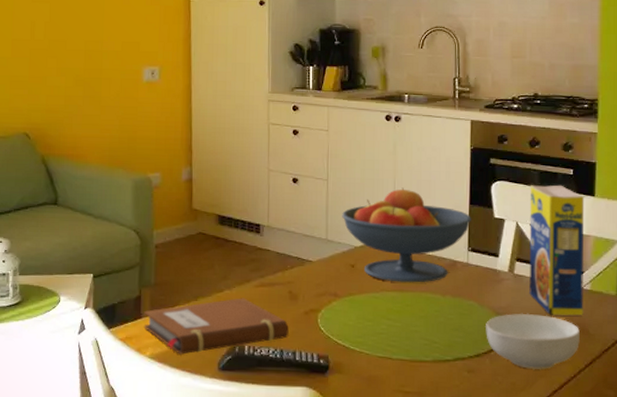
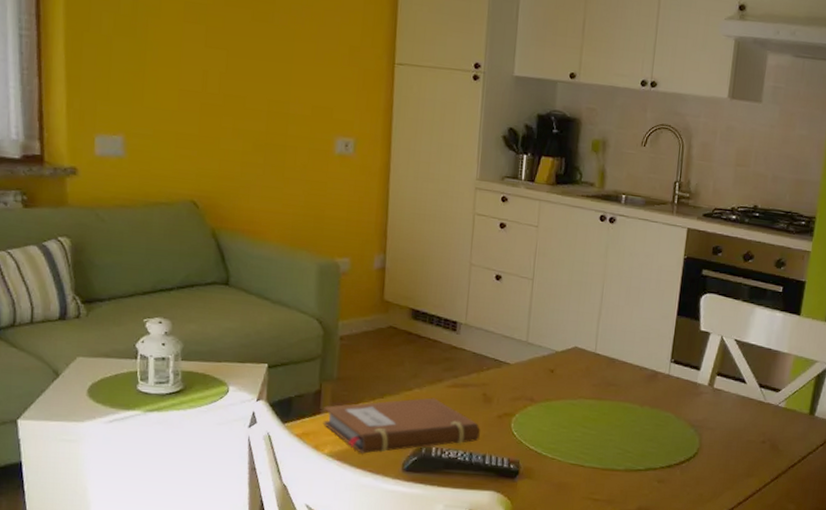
fruit bowl: present [342,187,472,283] -> none [545,293,678,392]
cereal bowl: present [486,313,580,370] -> none [679,427,770,483]
legume: present [529,185,585,316] -> none [726,300,791,431]

